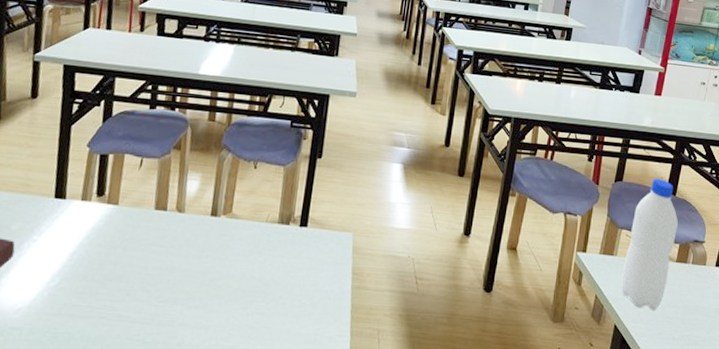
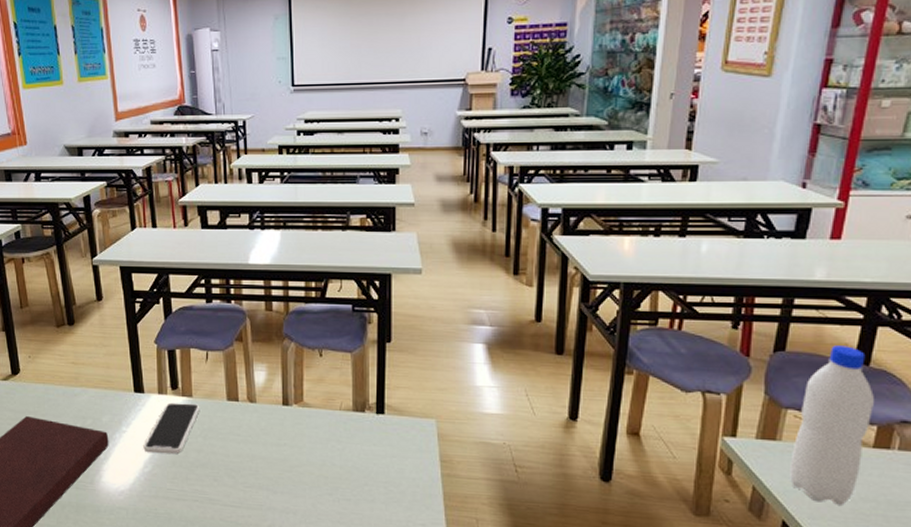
smartphone: none [53,210,125,266] -> present [143,402,200,454]

